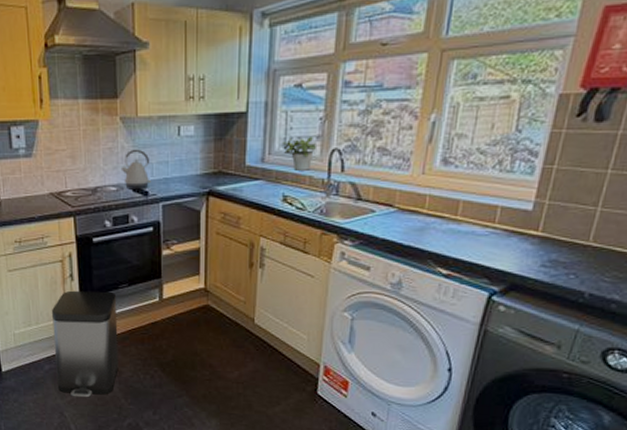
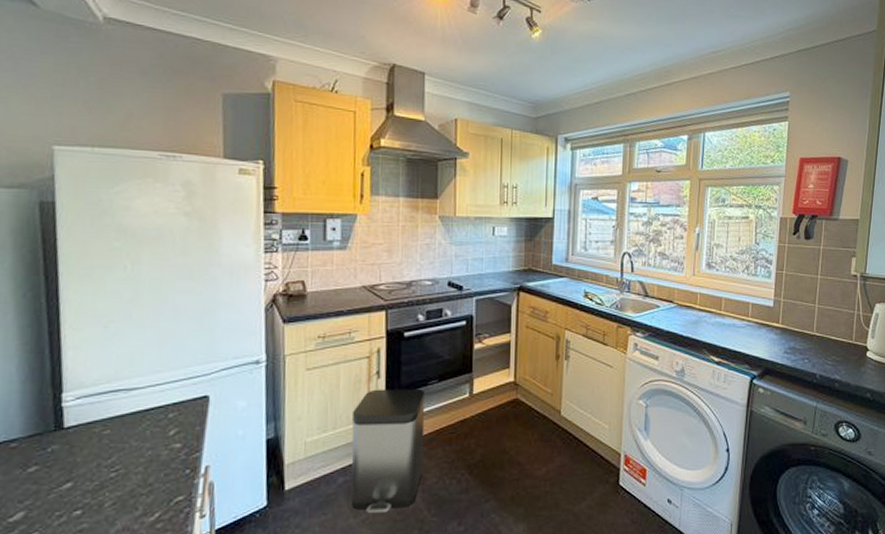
kettle: present [120,149,152,190] -> none [437,245,467,284]
potted plant: present [281,137,318,171] -> none [582,241,612,270]

